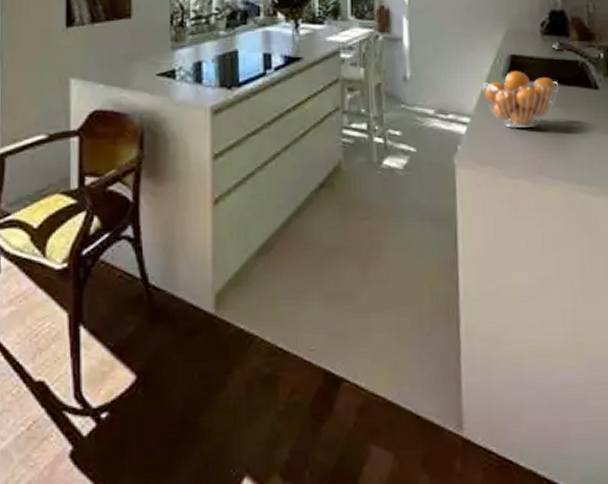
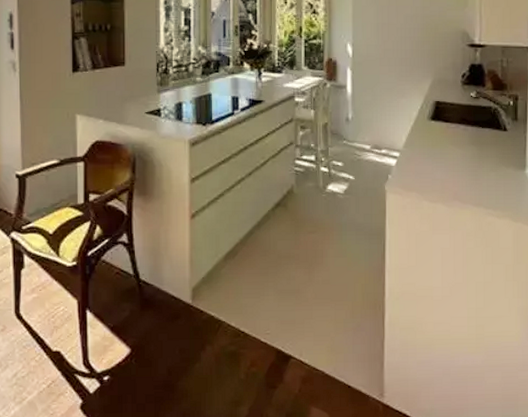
fruit basket: present [481,70,559,129] -> none [410,114,474,163]

